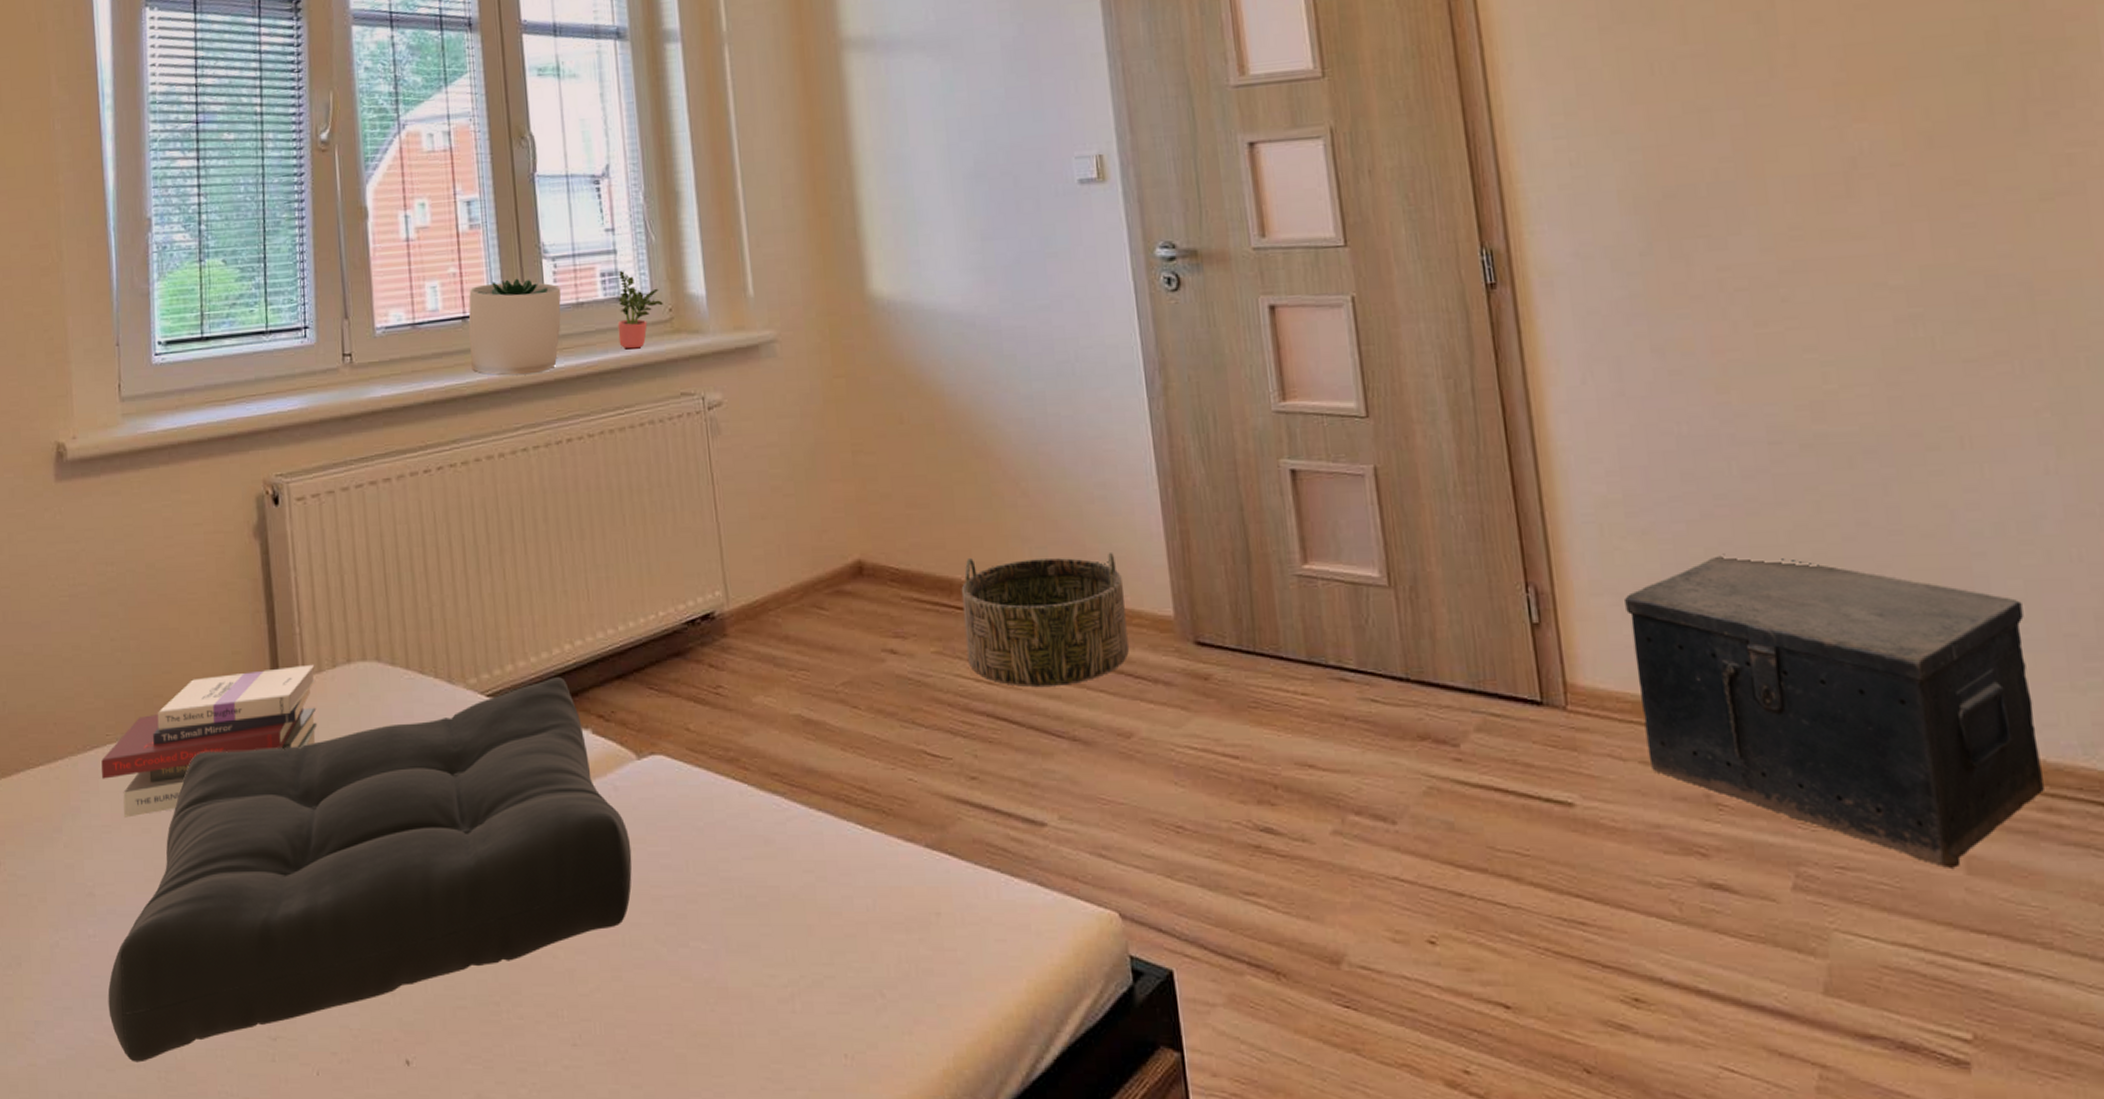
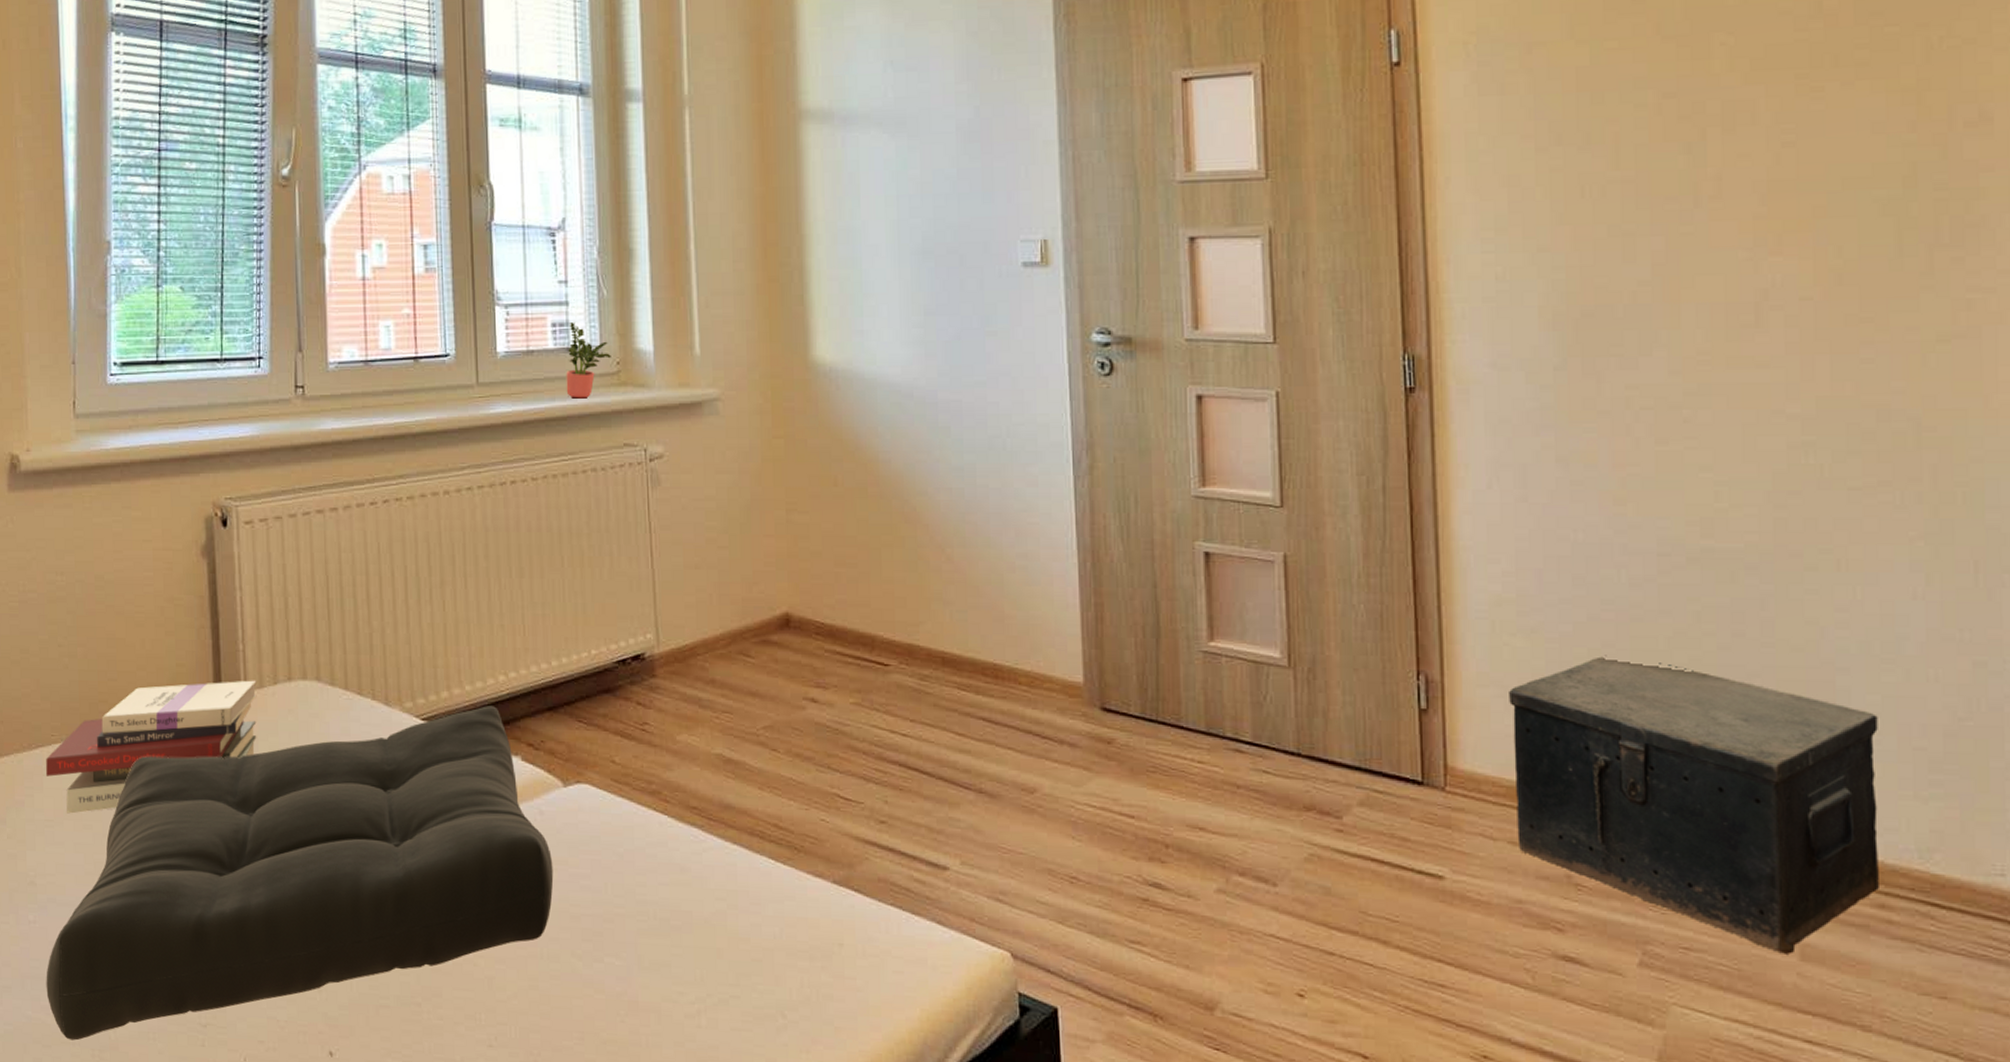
planter: present [468,278,562,376] -> none [420,323,513,417]
basket: present [961,551,1129,687] -> none [882,616,1038,741]

